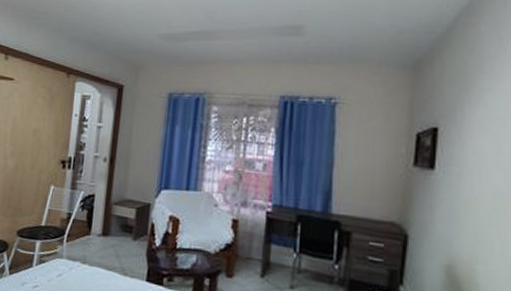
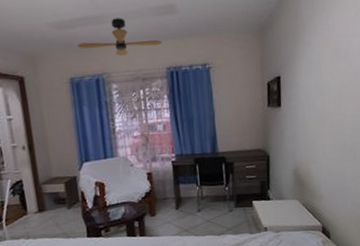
ceiling fan: none [185,35,280,76] -> present [78,18,163,56]

